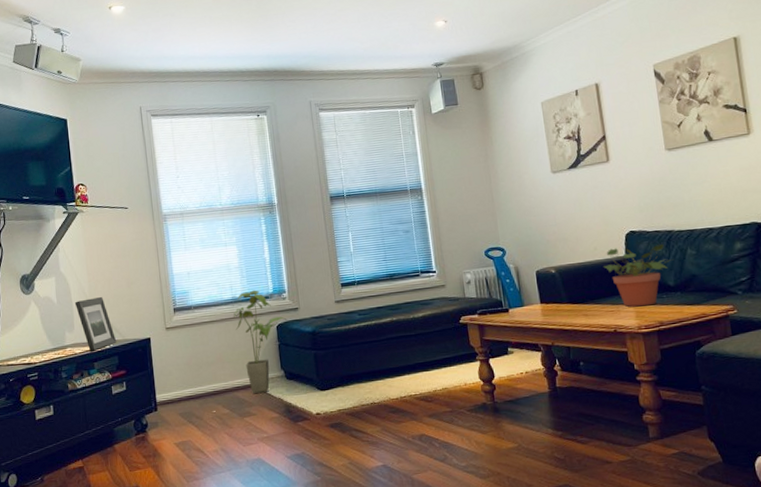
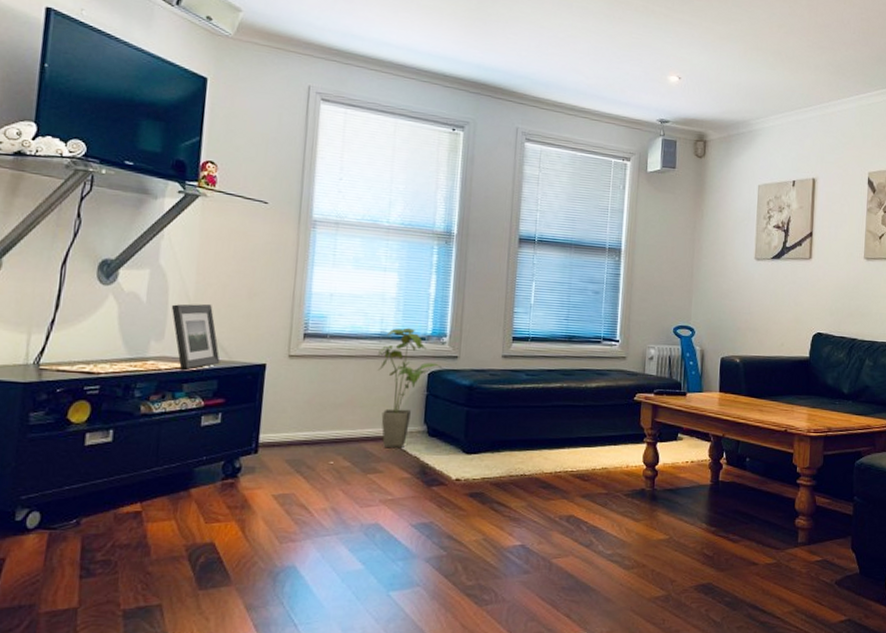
potted plant: present [603,243,672,307] -> none [786,347,850,410]

